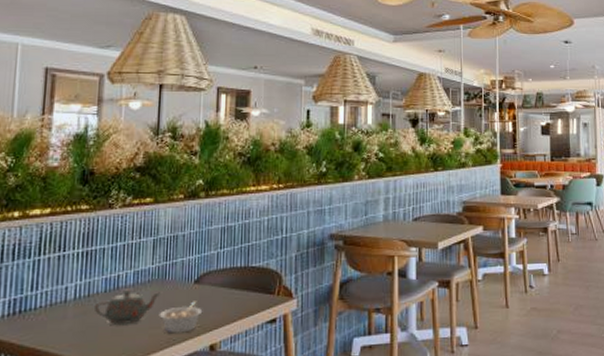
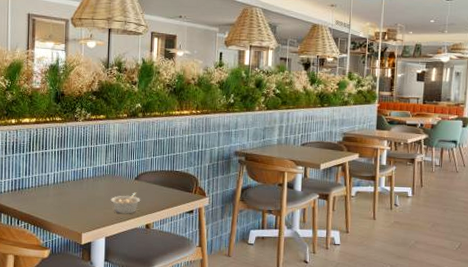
teapot: present [93,289,161,326] -> none [66,179,112,205]

